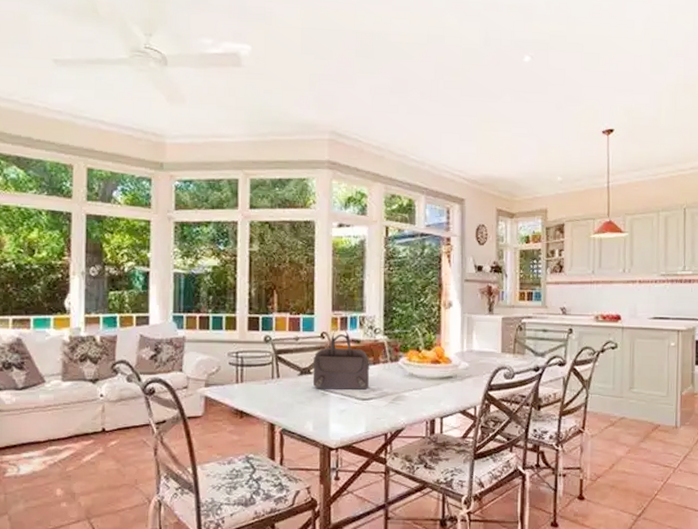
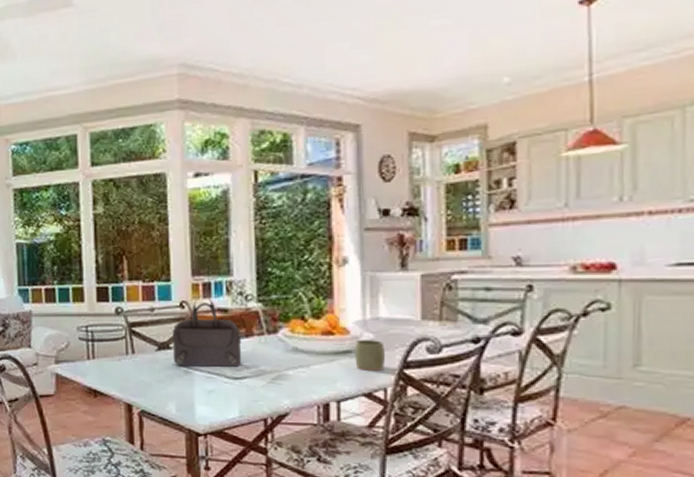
mug: none [455,368,476,392] -> present [355,340,385,371]

